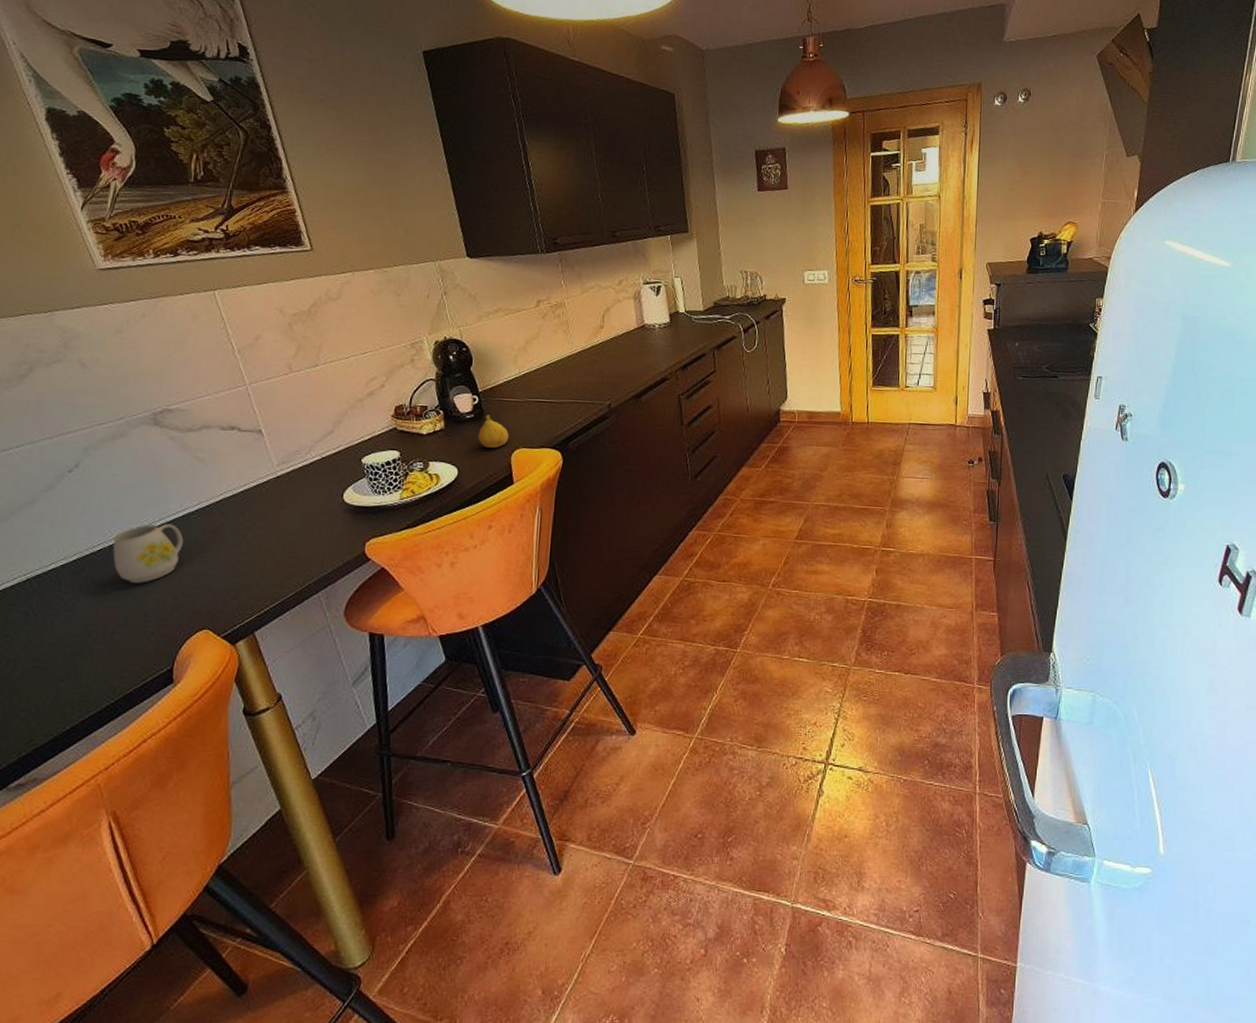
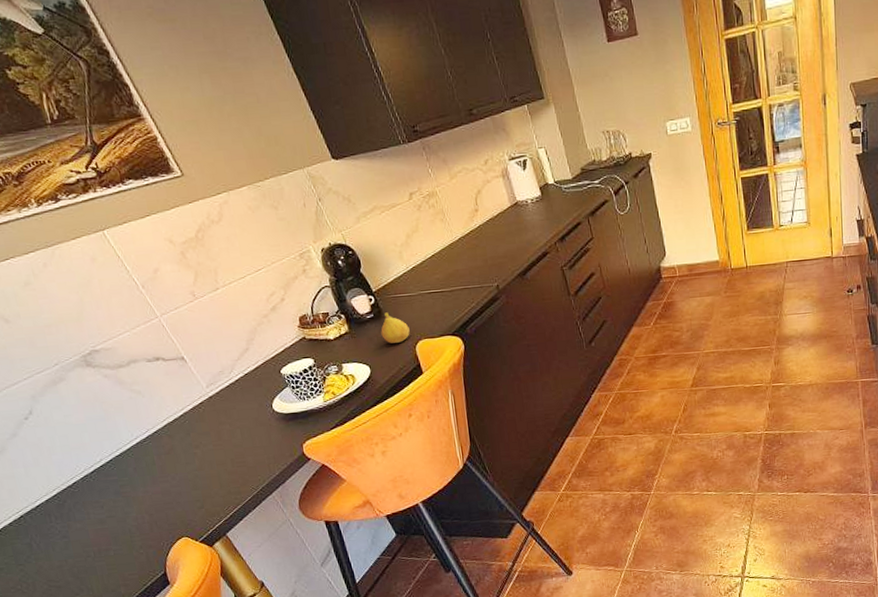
mug: present [113,524,183,583] -> none [83,452,144,507]

